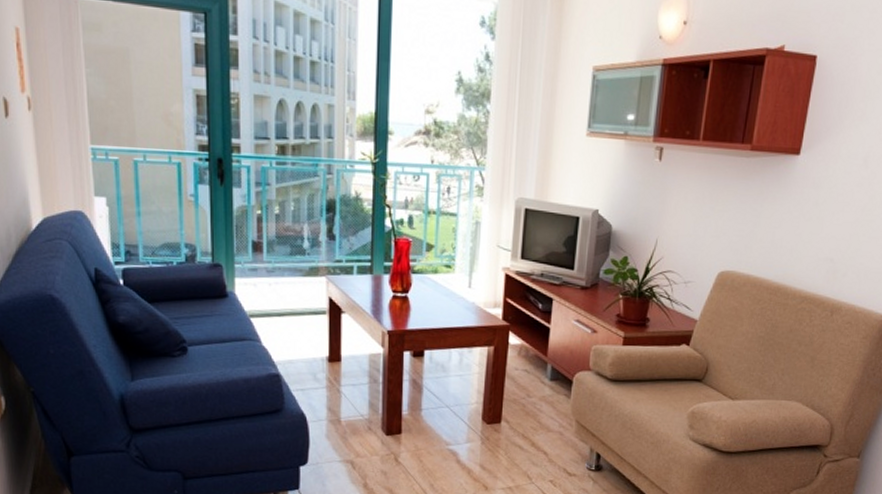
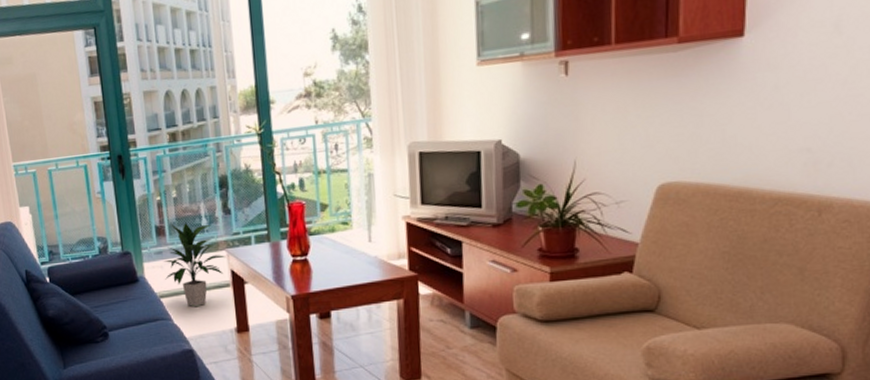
indoor plant: none [257,241,326,331] -> present [163,222,226,307]

